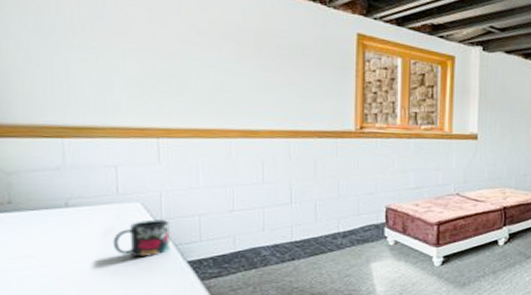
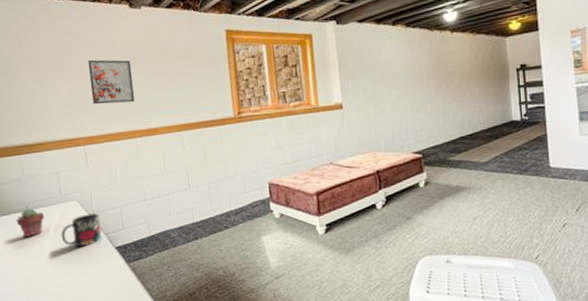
potted succulent: none [47,205,90,240] -> present [16,208,44,237]
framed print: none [173,36,234,97] -> present [87,59,134,105]

